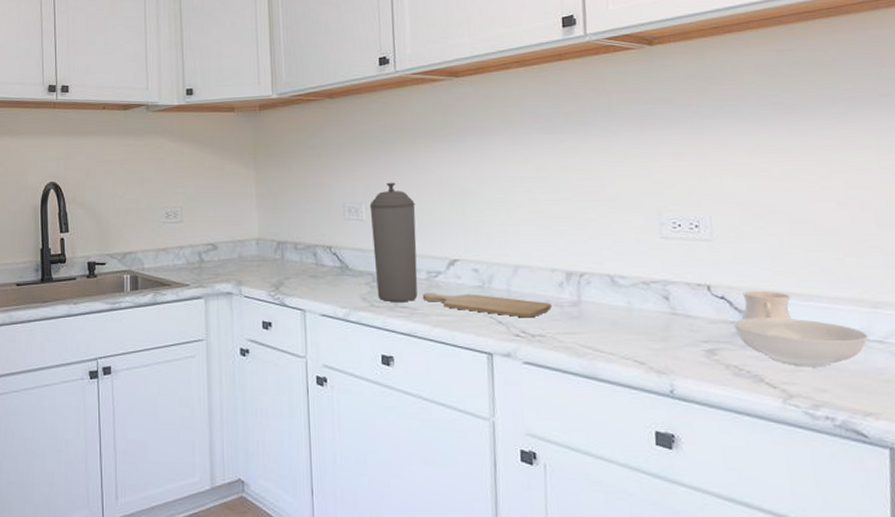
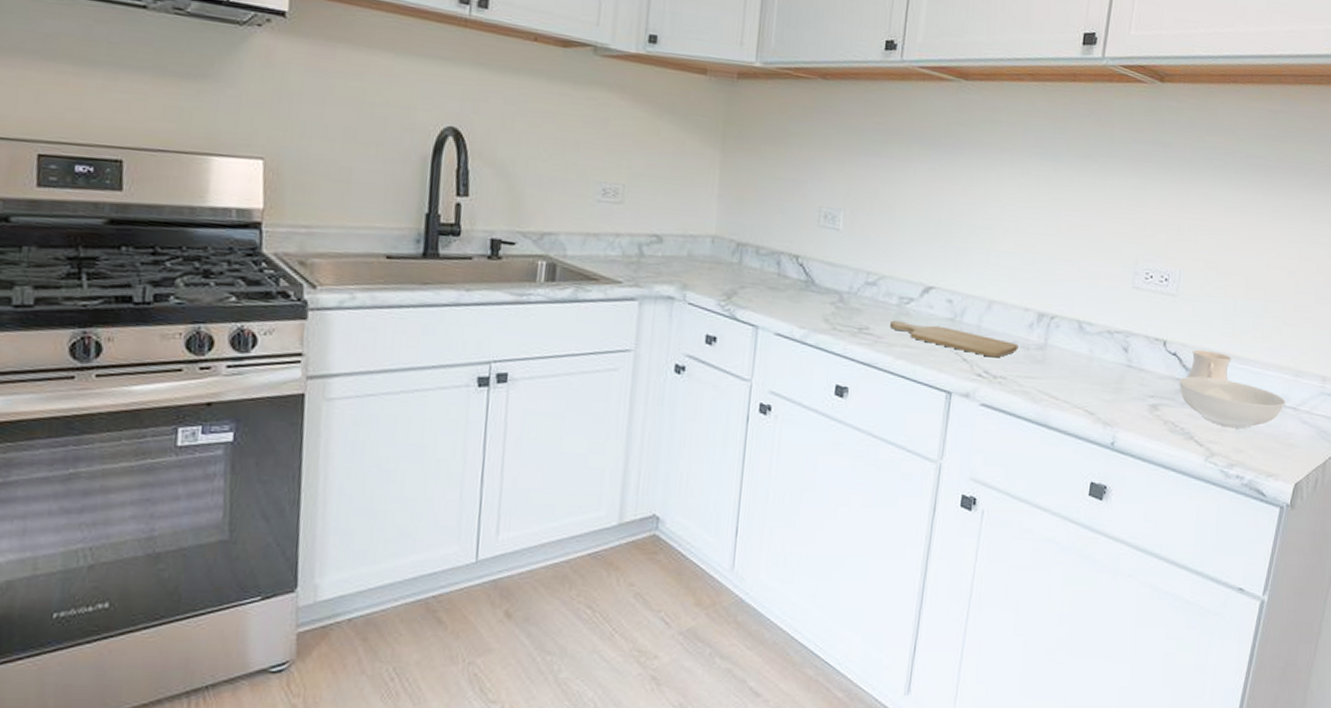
canister: present [369,182,418,301] -> none [842,189,899,328]

